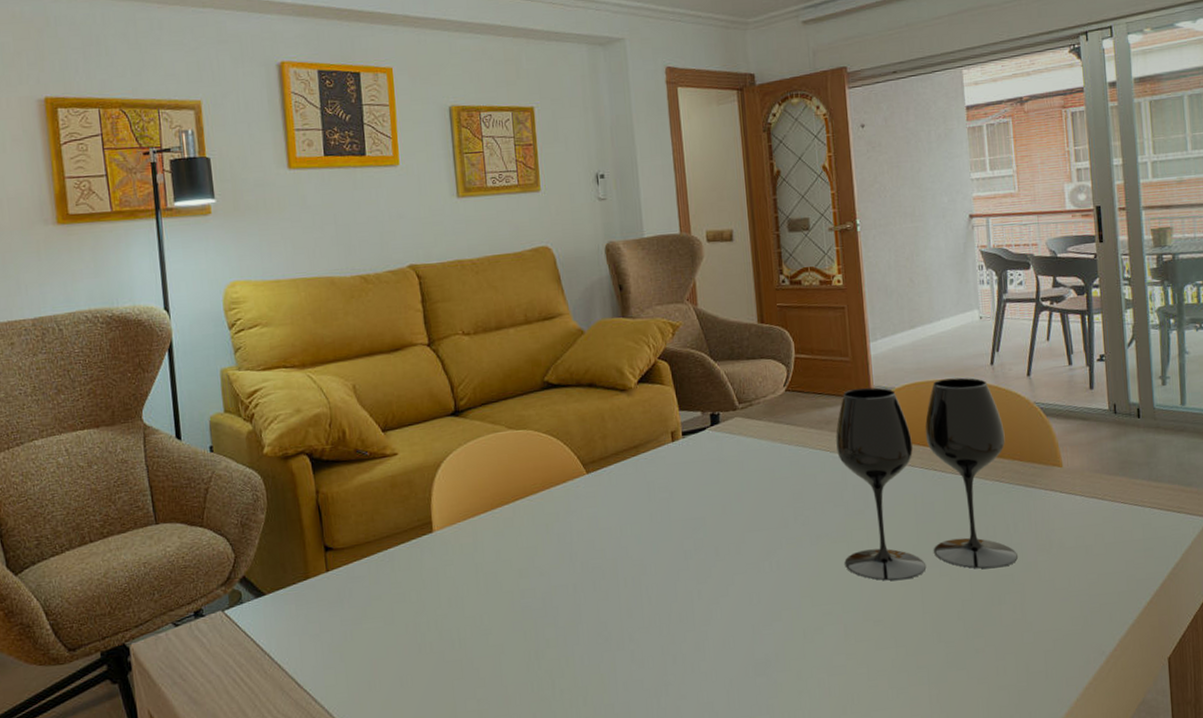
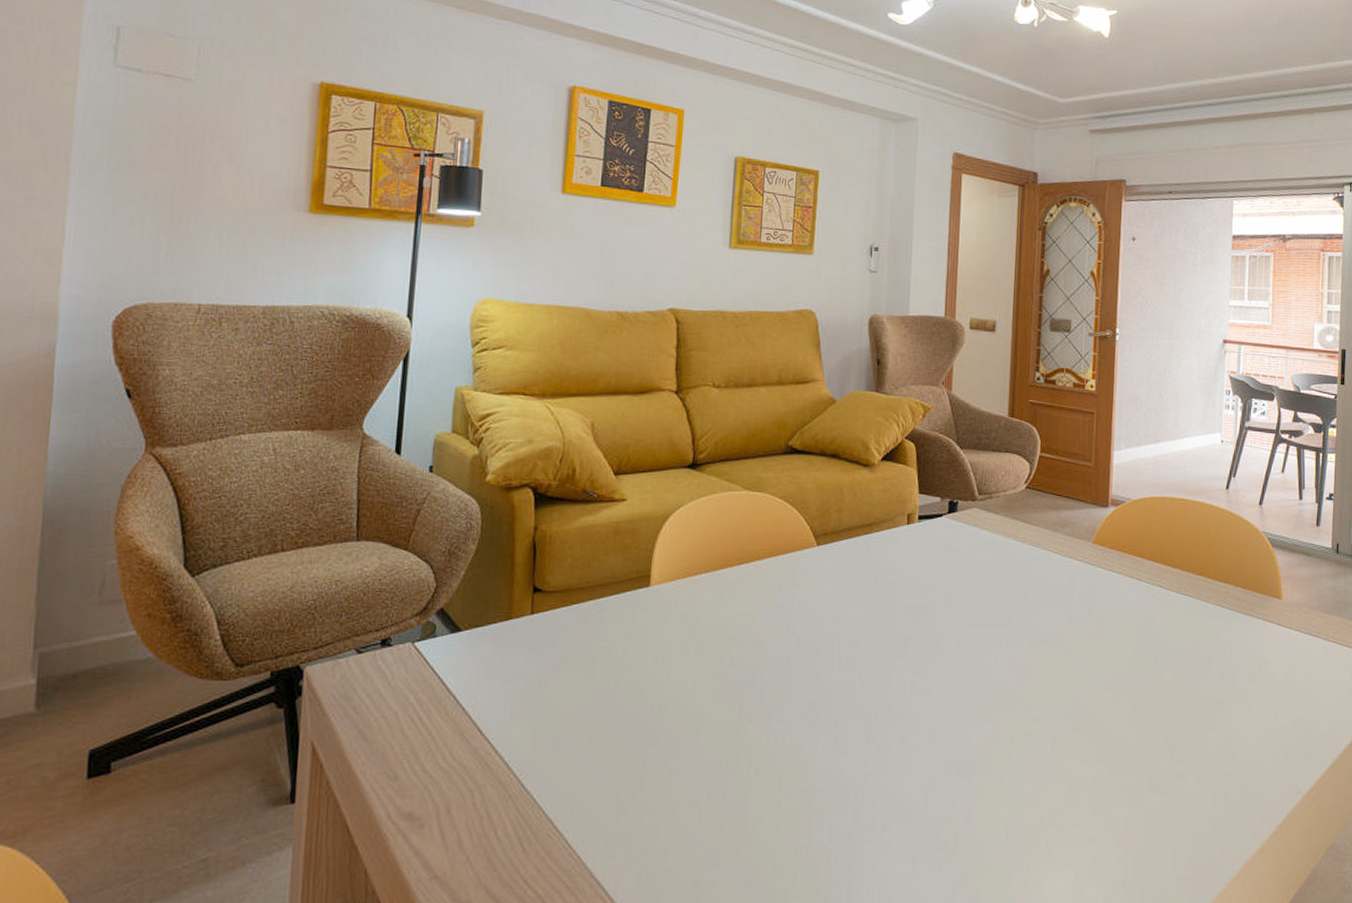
wine glass: present [835,377,1018,581] -> none [1061,494,1232,694]

